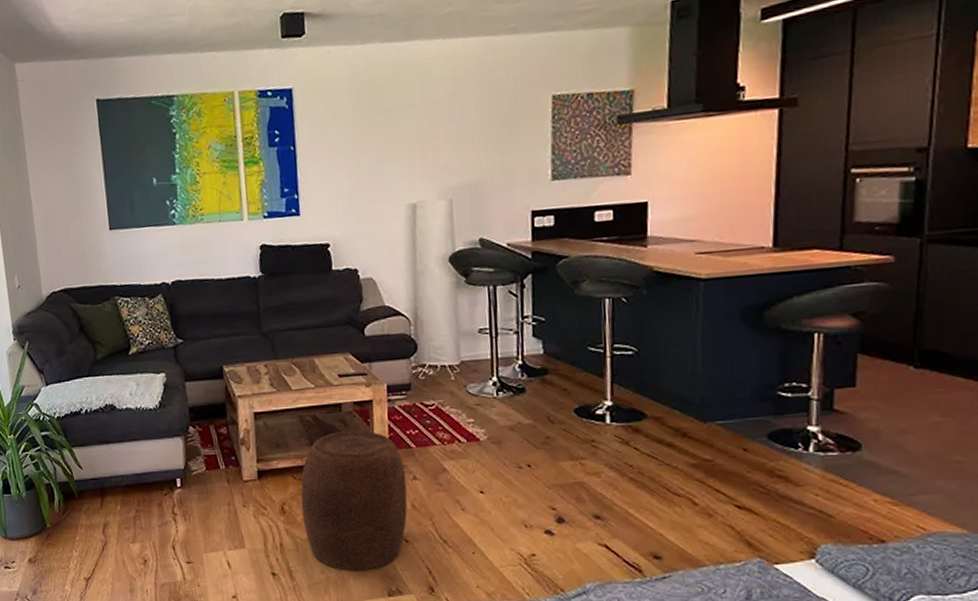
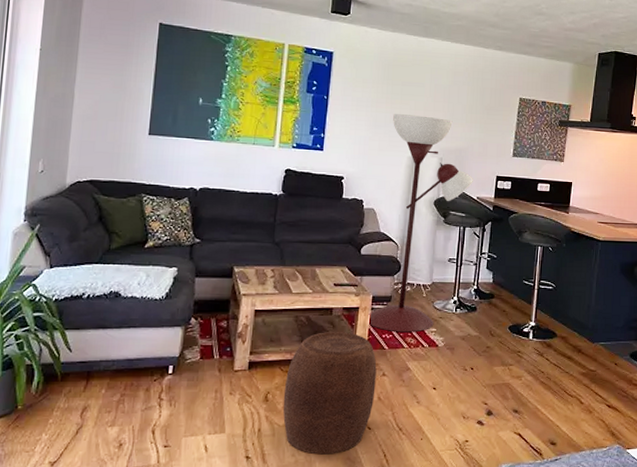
floor lamp: none [379,146,501,427] -> present [369,114,474,333]

